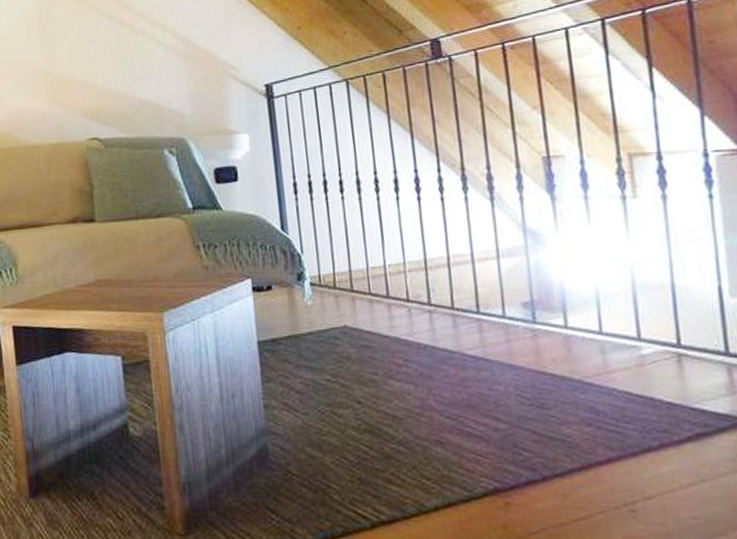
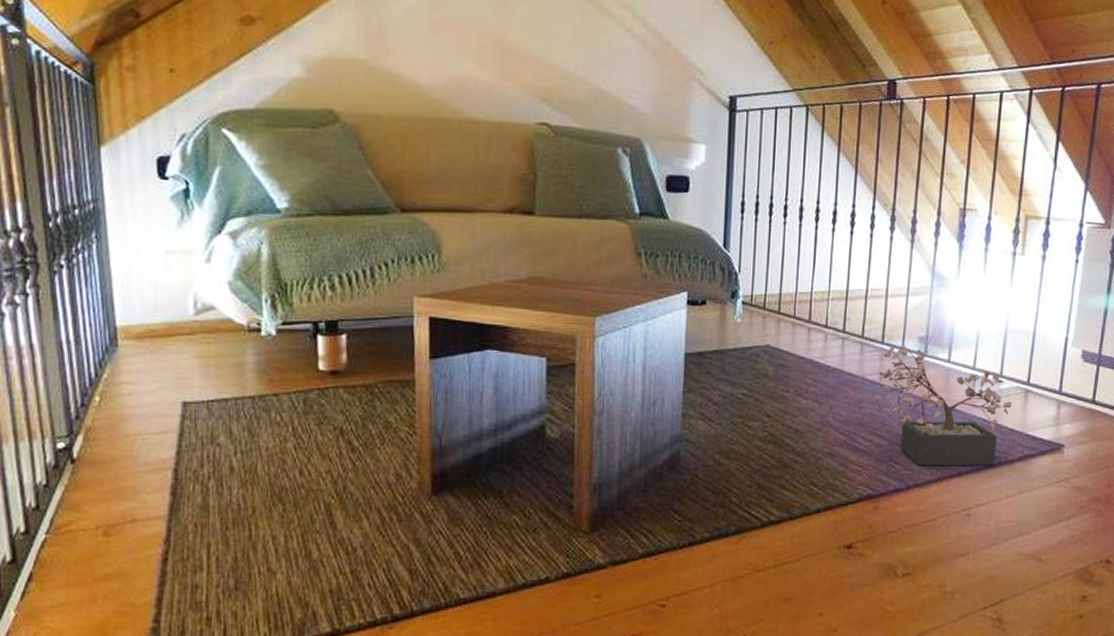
decorative plant: none [481,314,663,452] -> present [875,346,1012,466]

